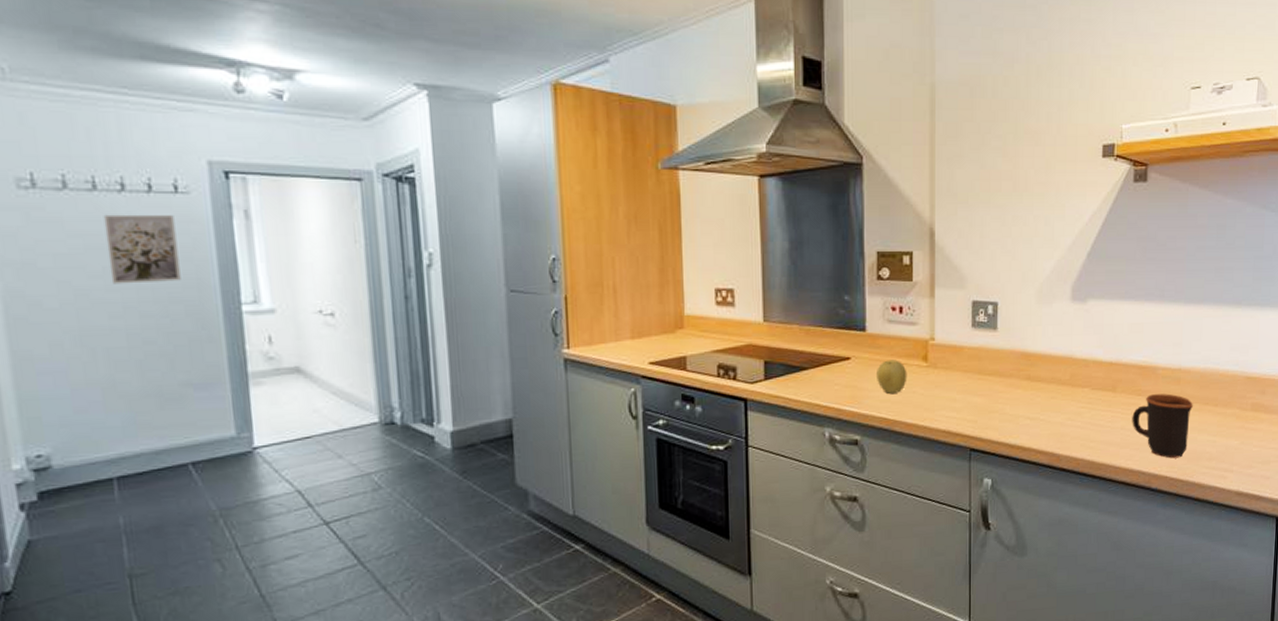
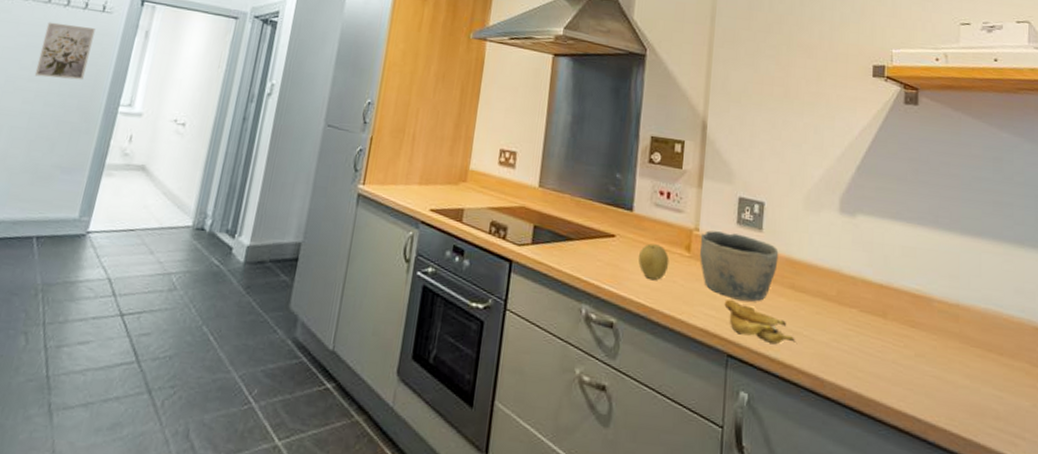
bowl: none [936,337,1014,399] -> present [699,230,779,302]
banana: none [964,399,1034,432] -> present [724,299,796,344]
mug: present [1132,393,1193,459] -> none [904,328,974,410]

